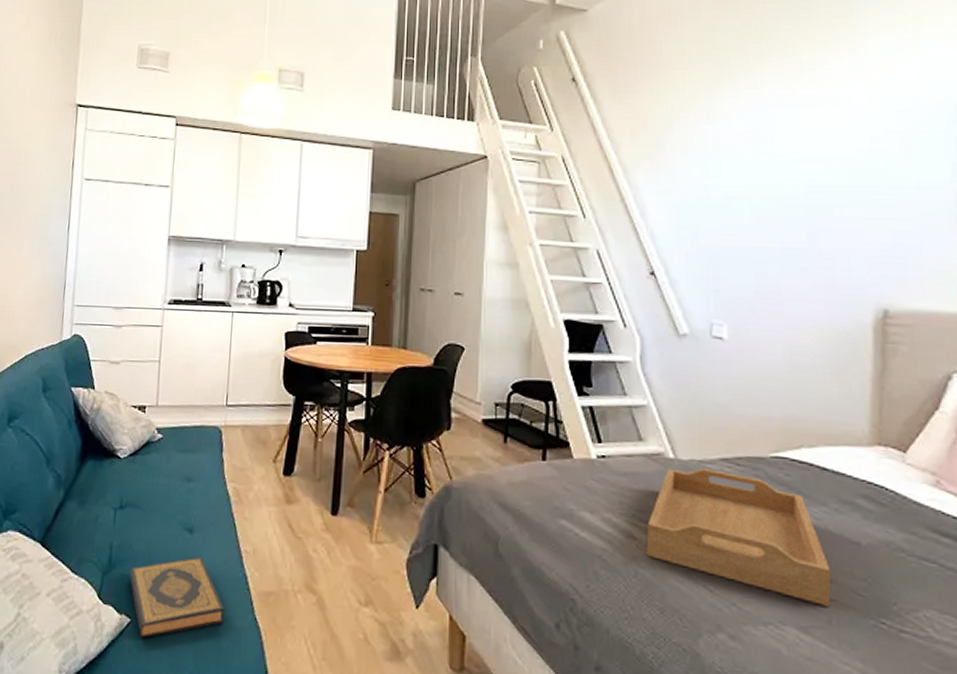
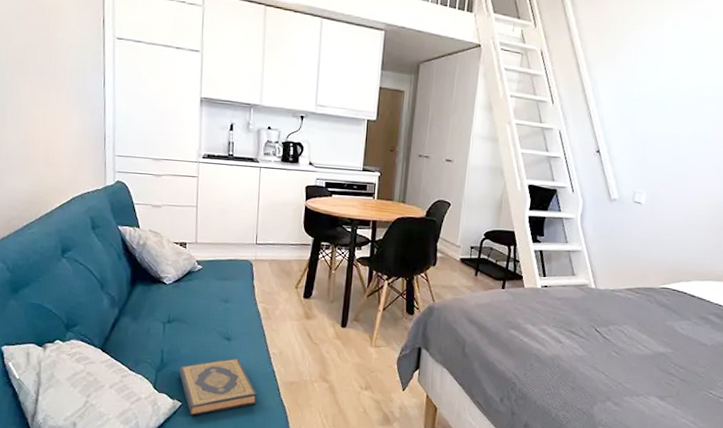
serving tray: present [646,468,831,606] -> none [567,295,685,384]

